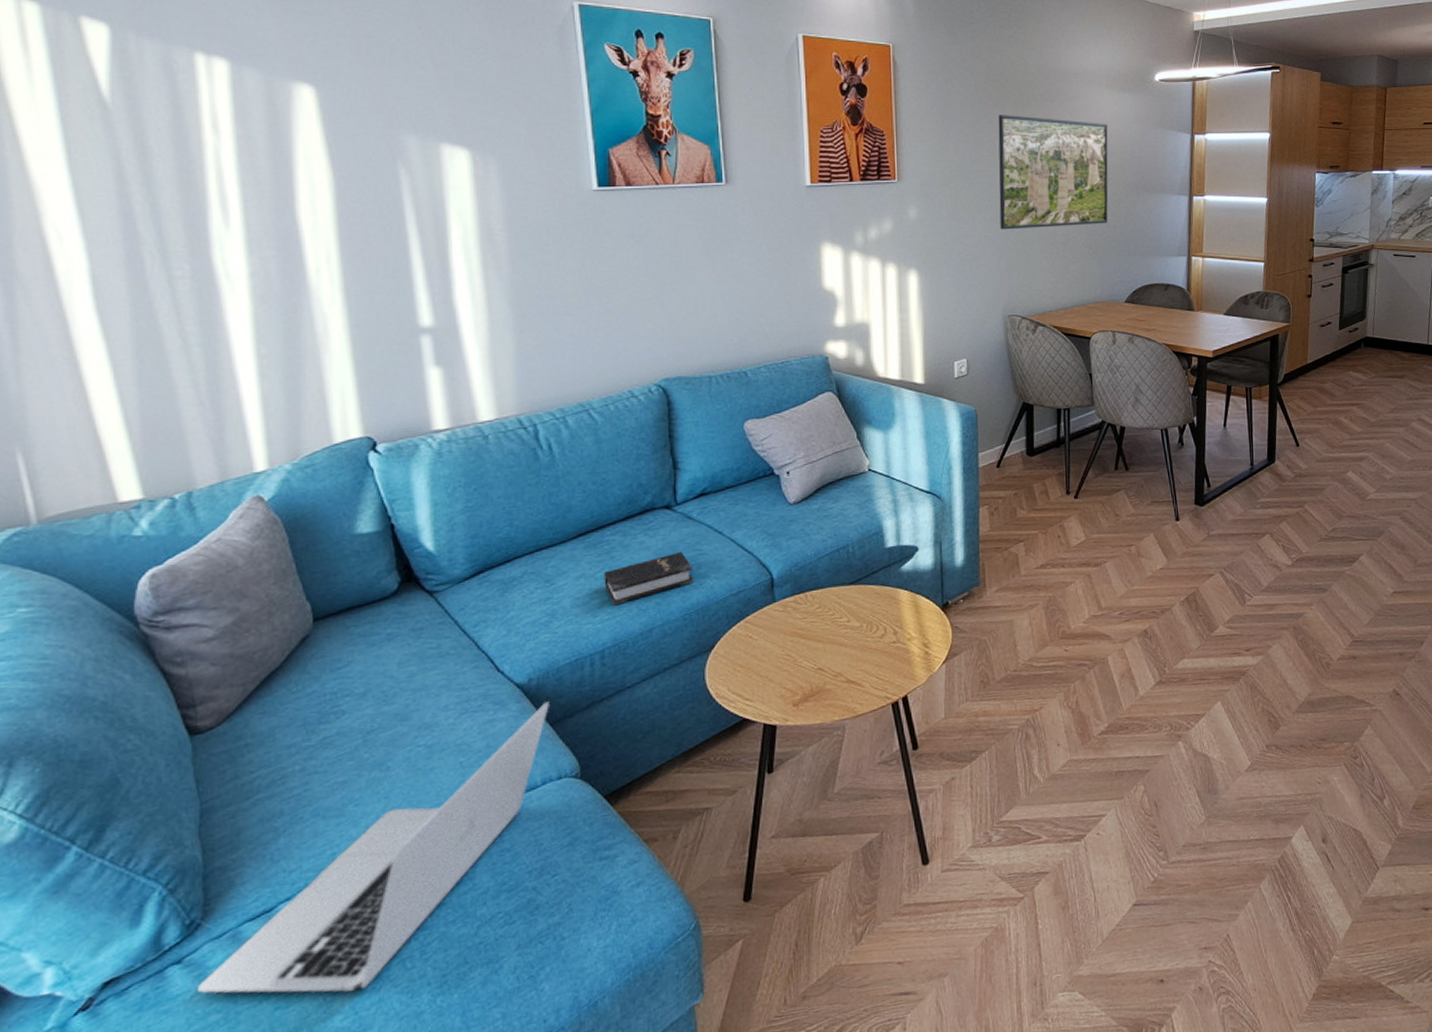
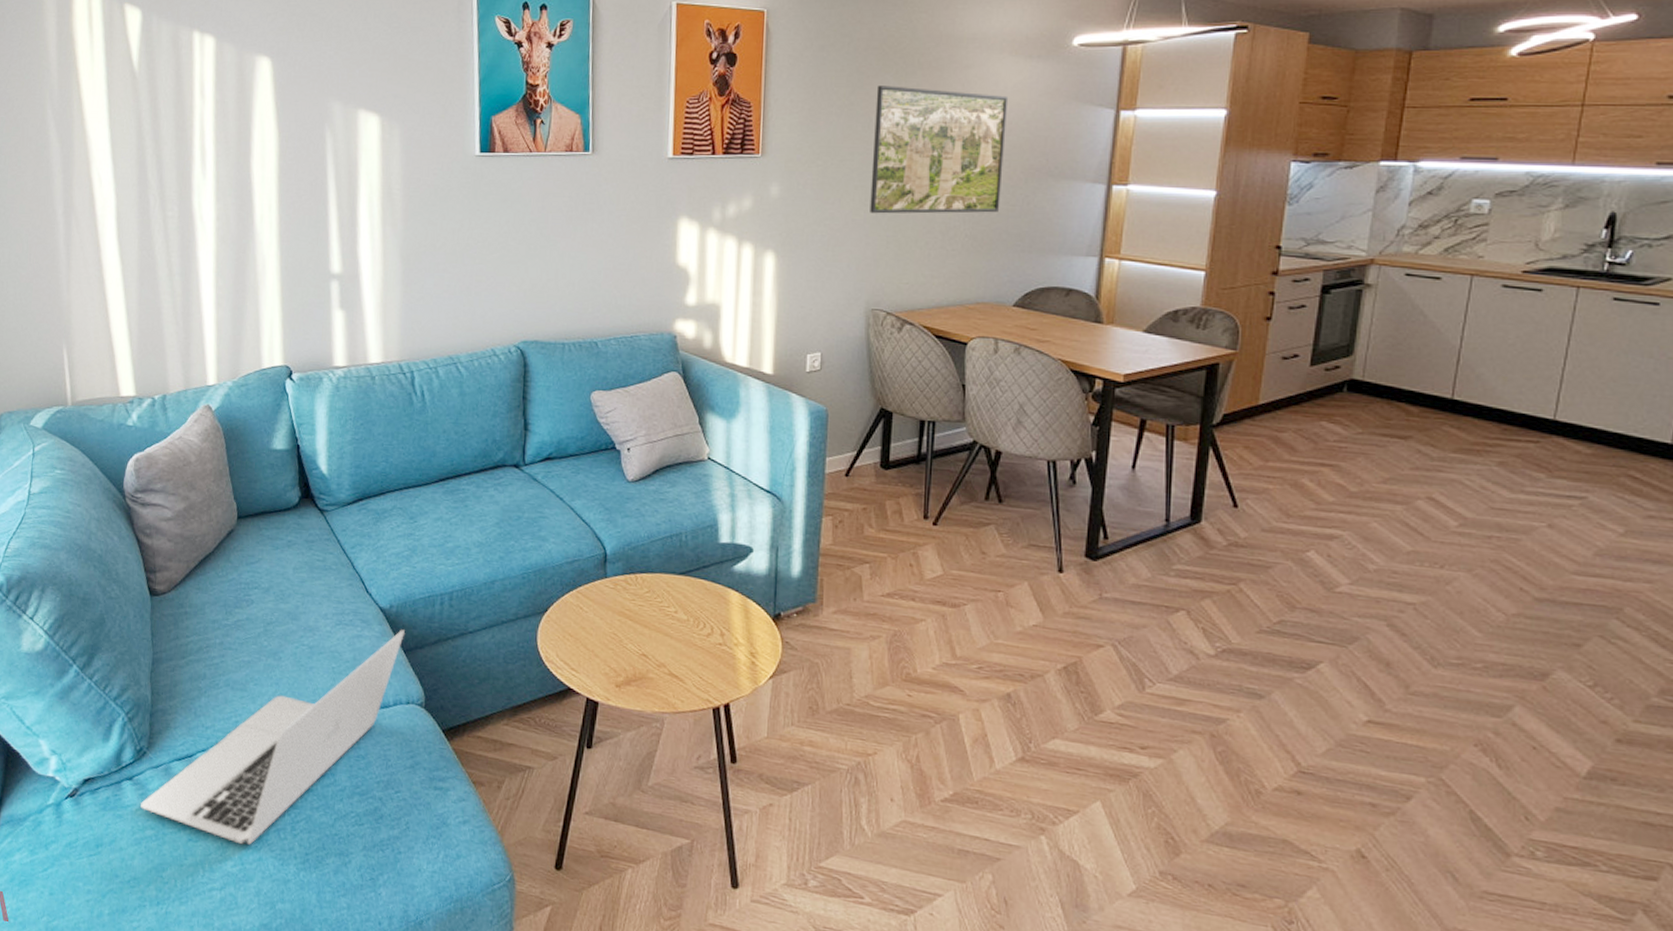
hardback book: present [604,551,694,606] -> none [457,511,535,553]

